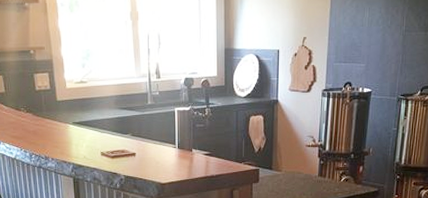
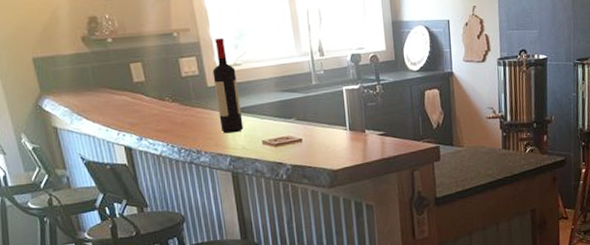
wine bottle: none [62,58,86,143] -> present [212,38,244,134]

